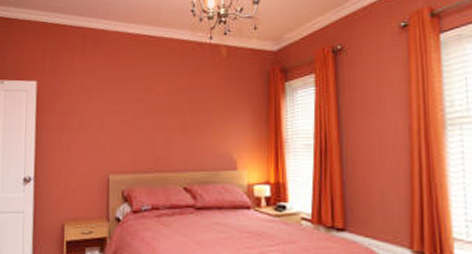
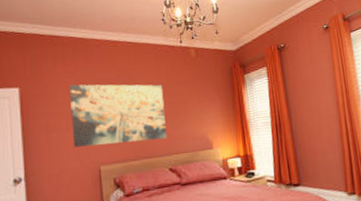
wall art: none [83,81,185,152] -> present [69,84,167,147]

